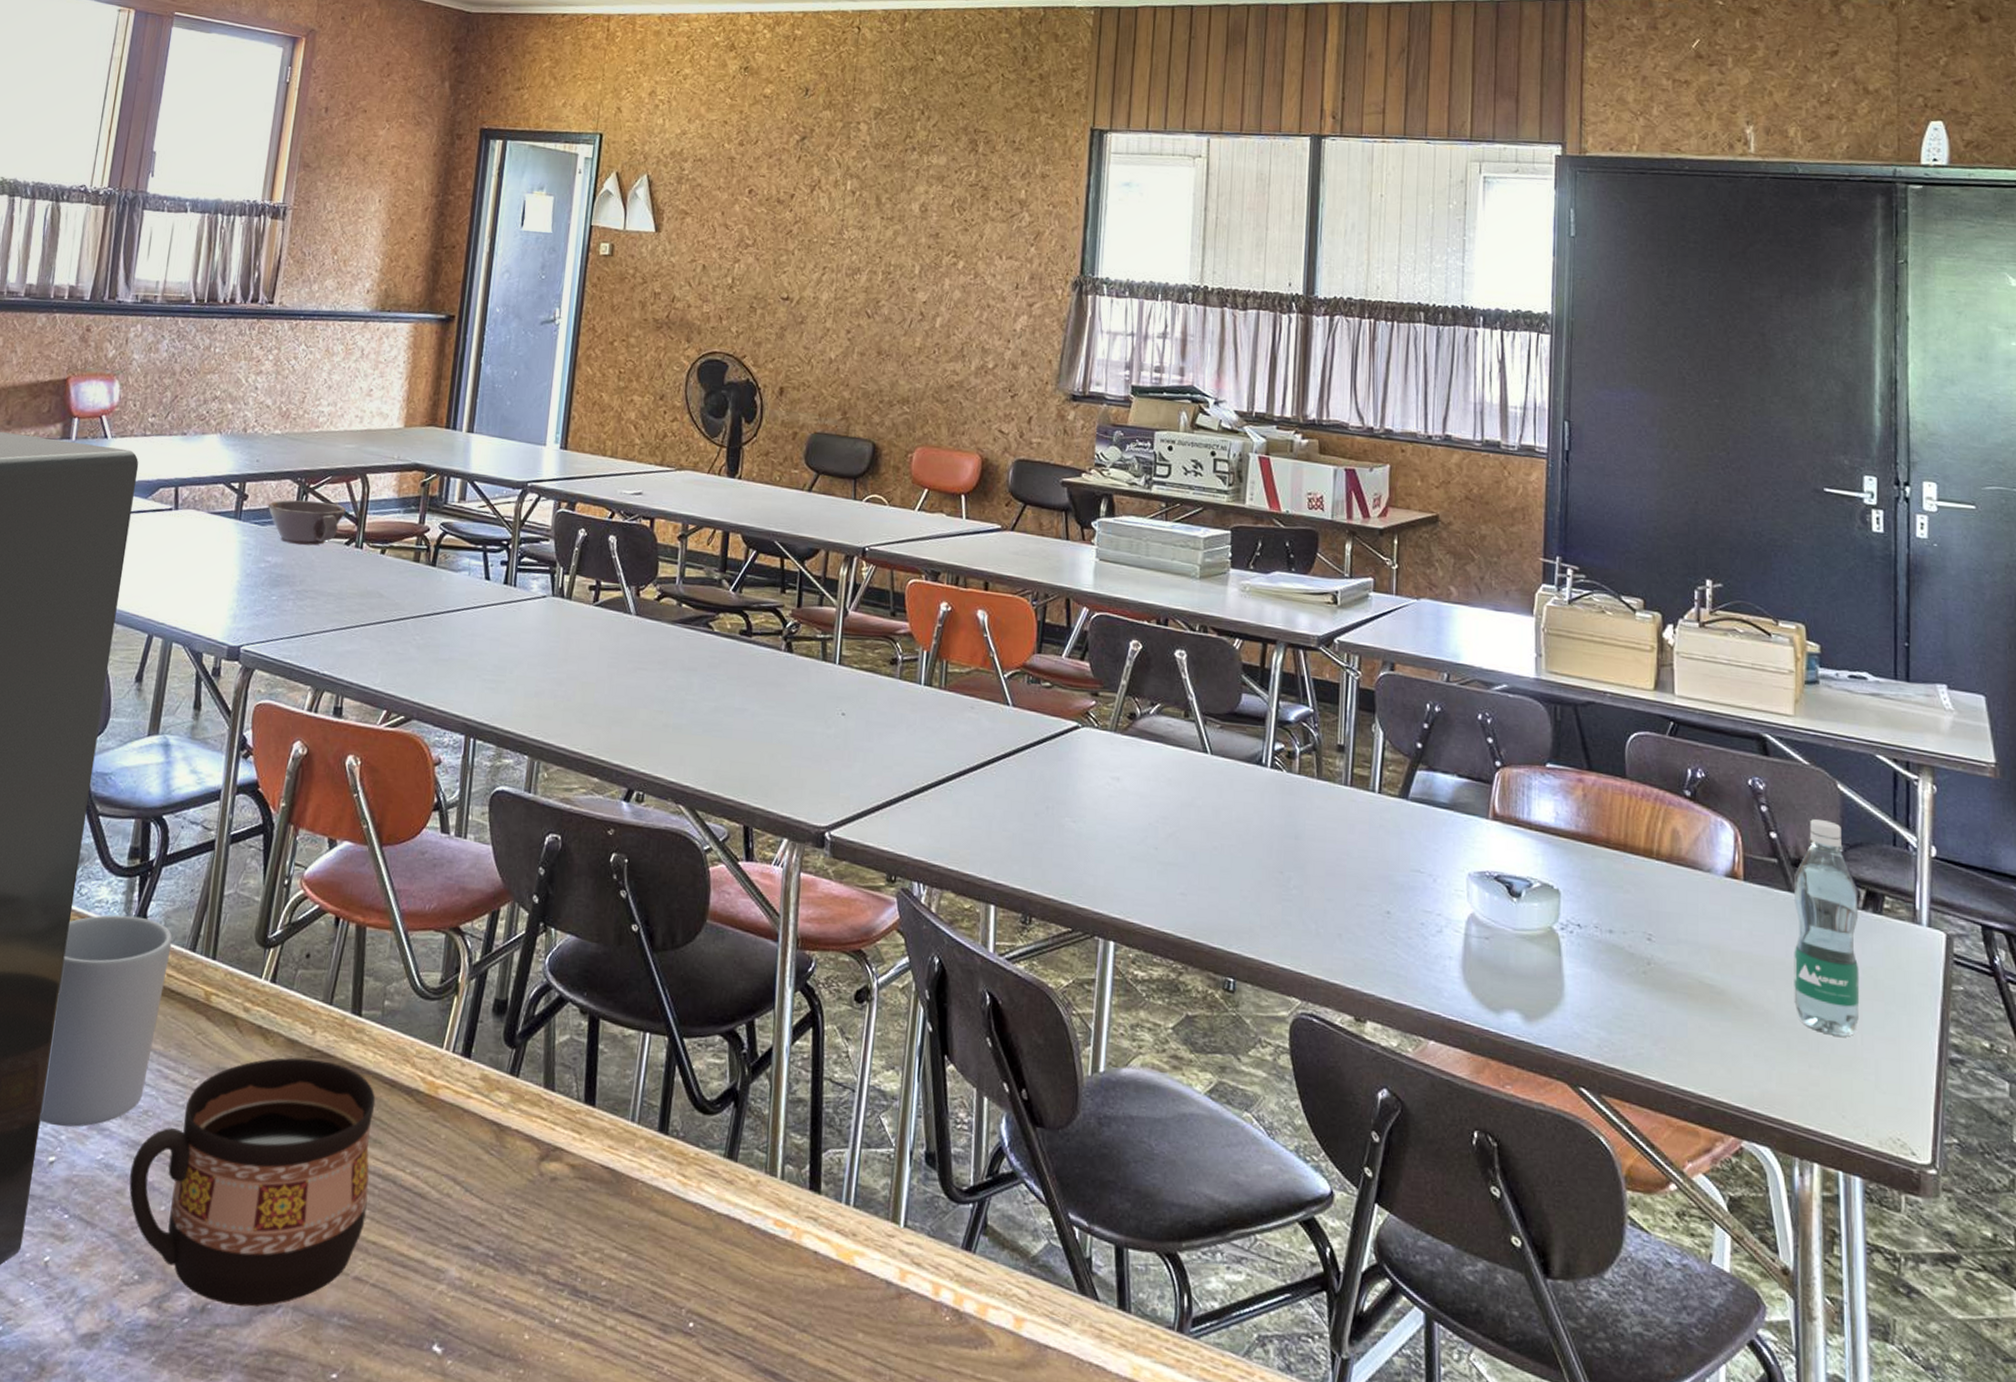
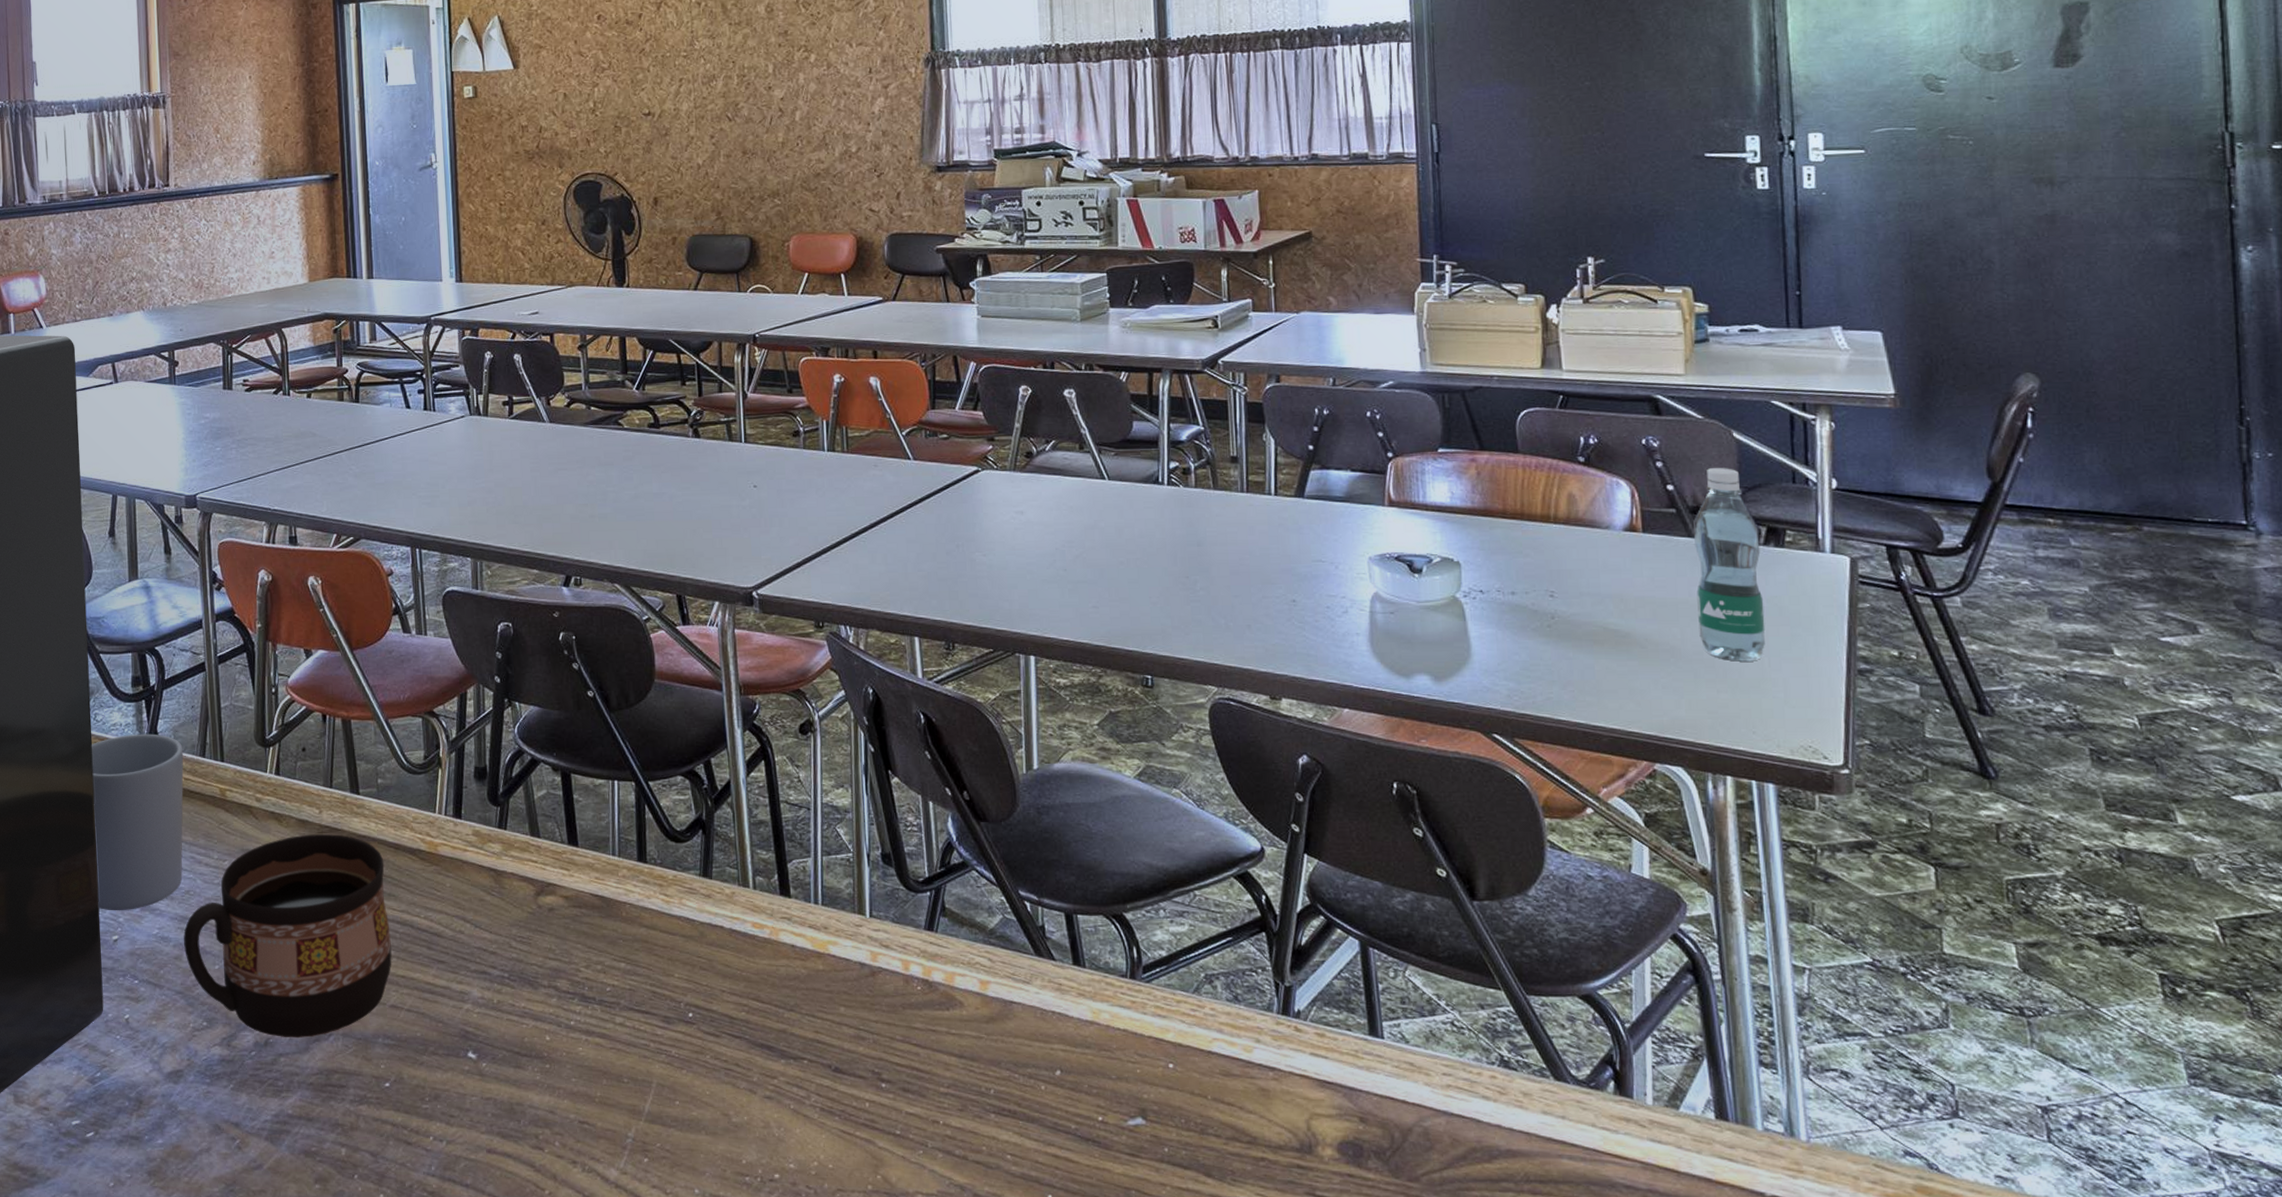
cup: present [268,500,346,546] -> none [198,358,269,399]

